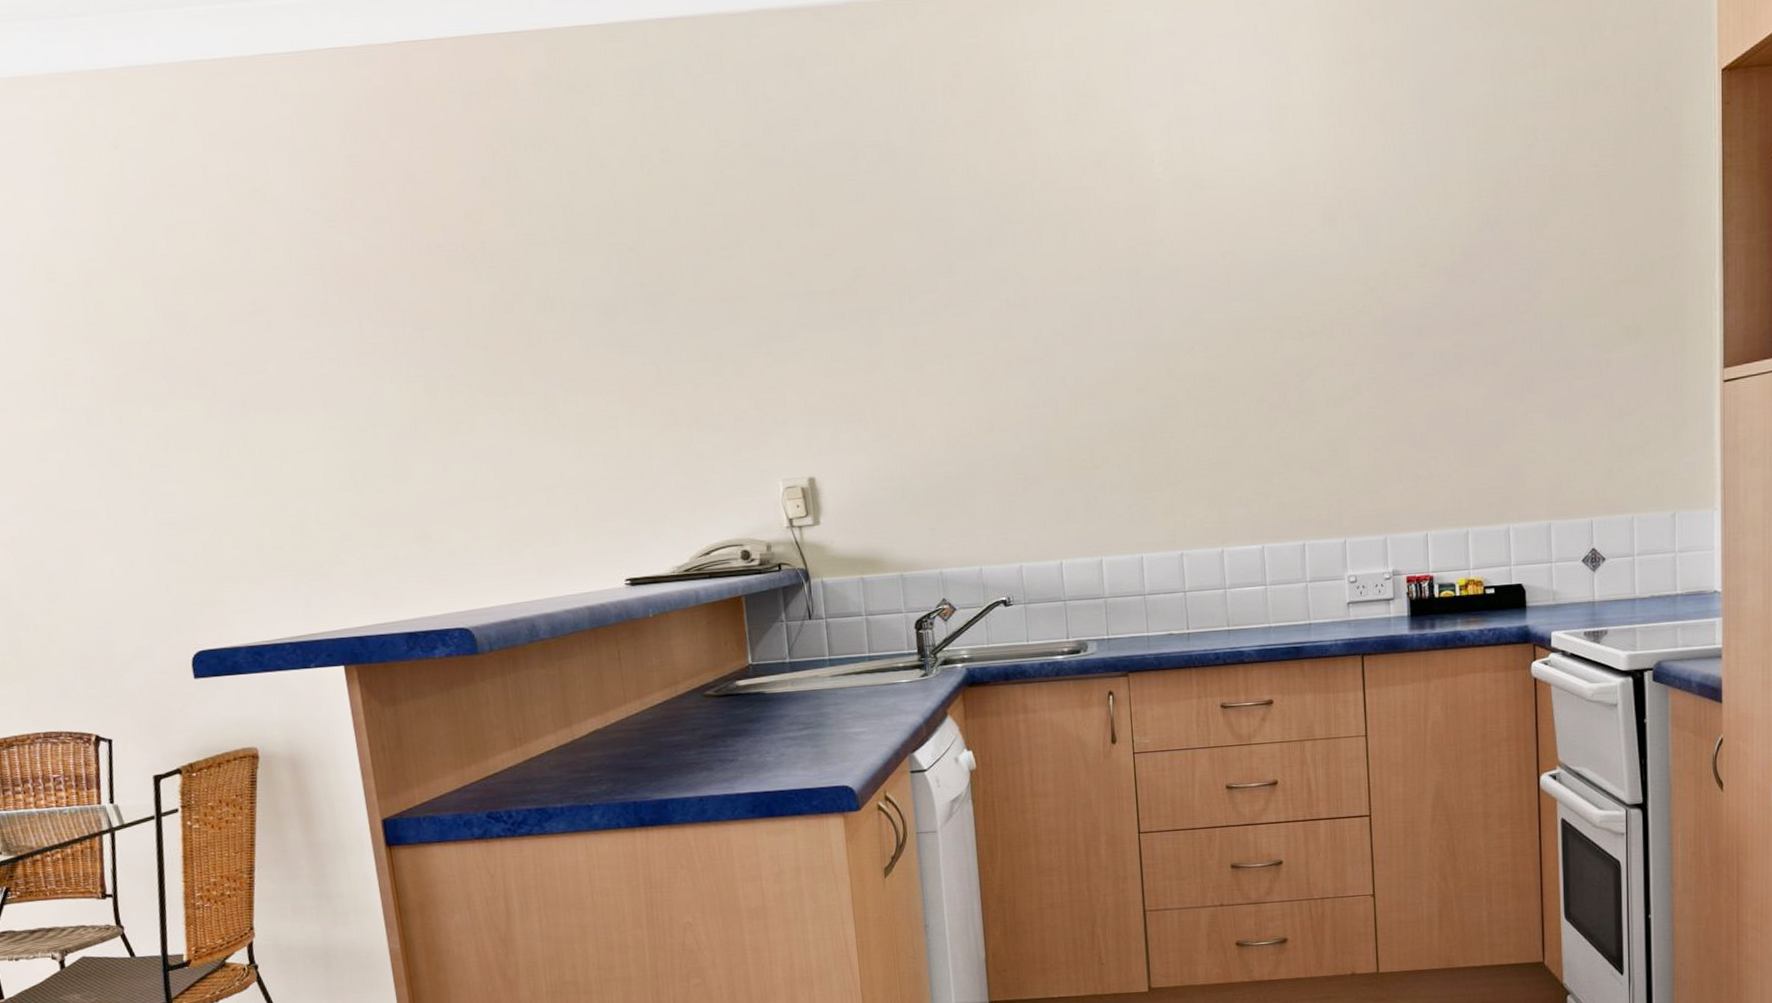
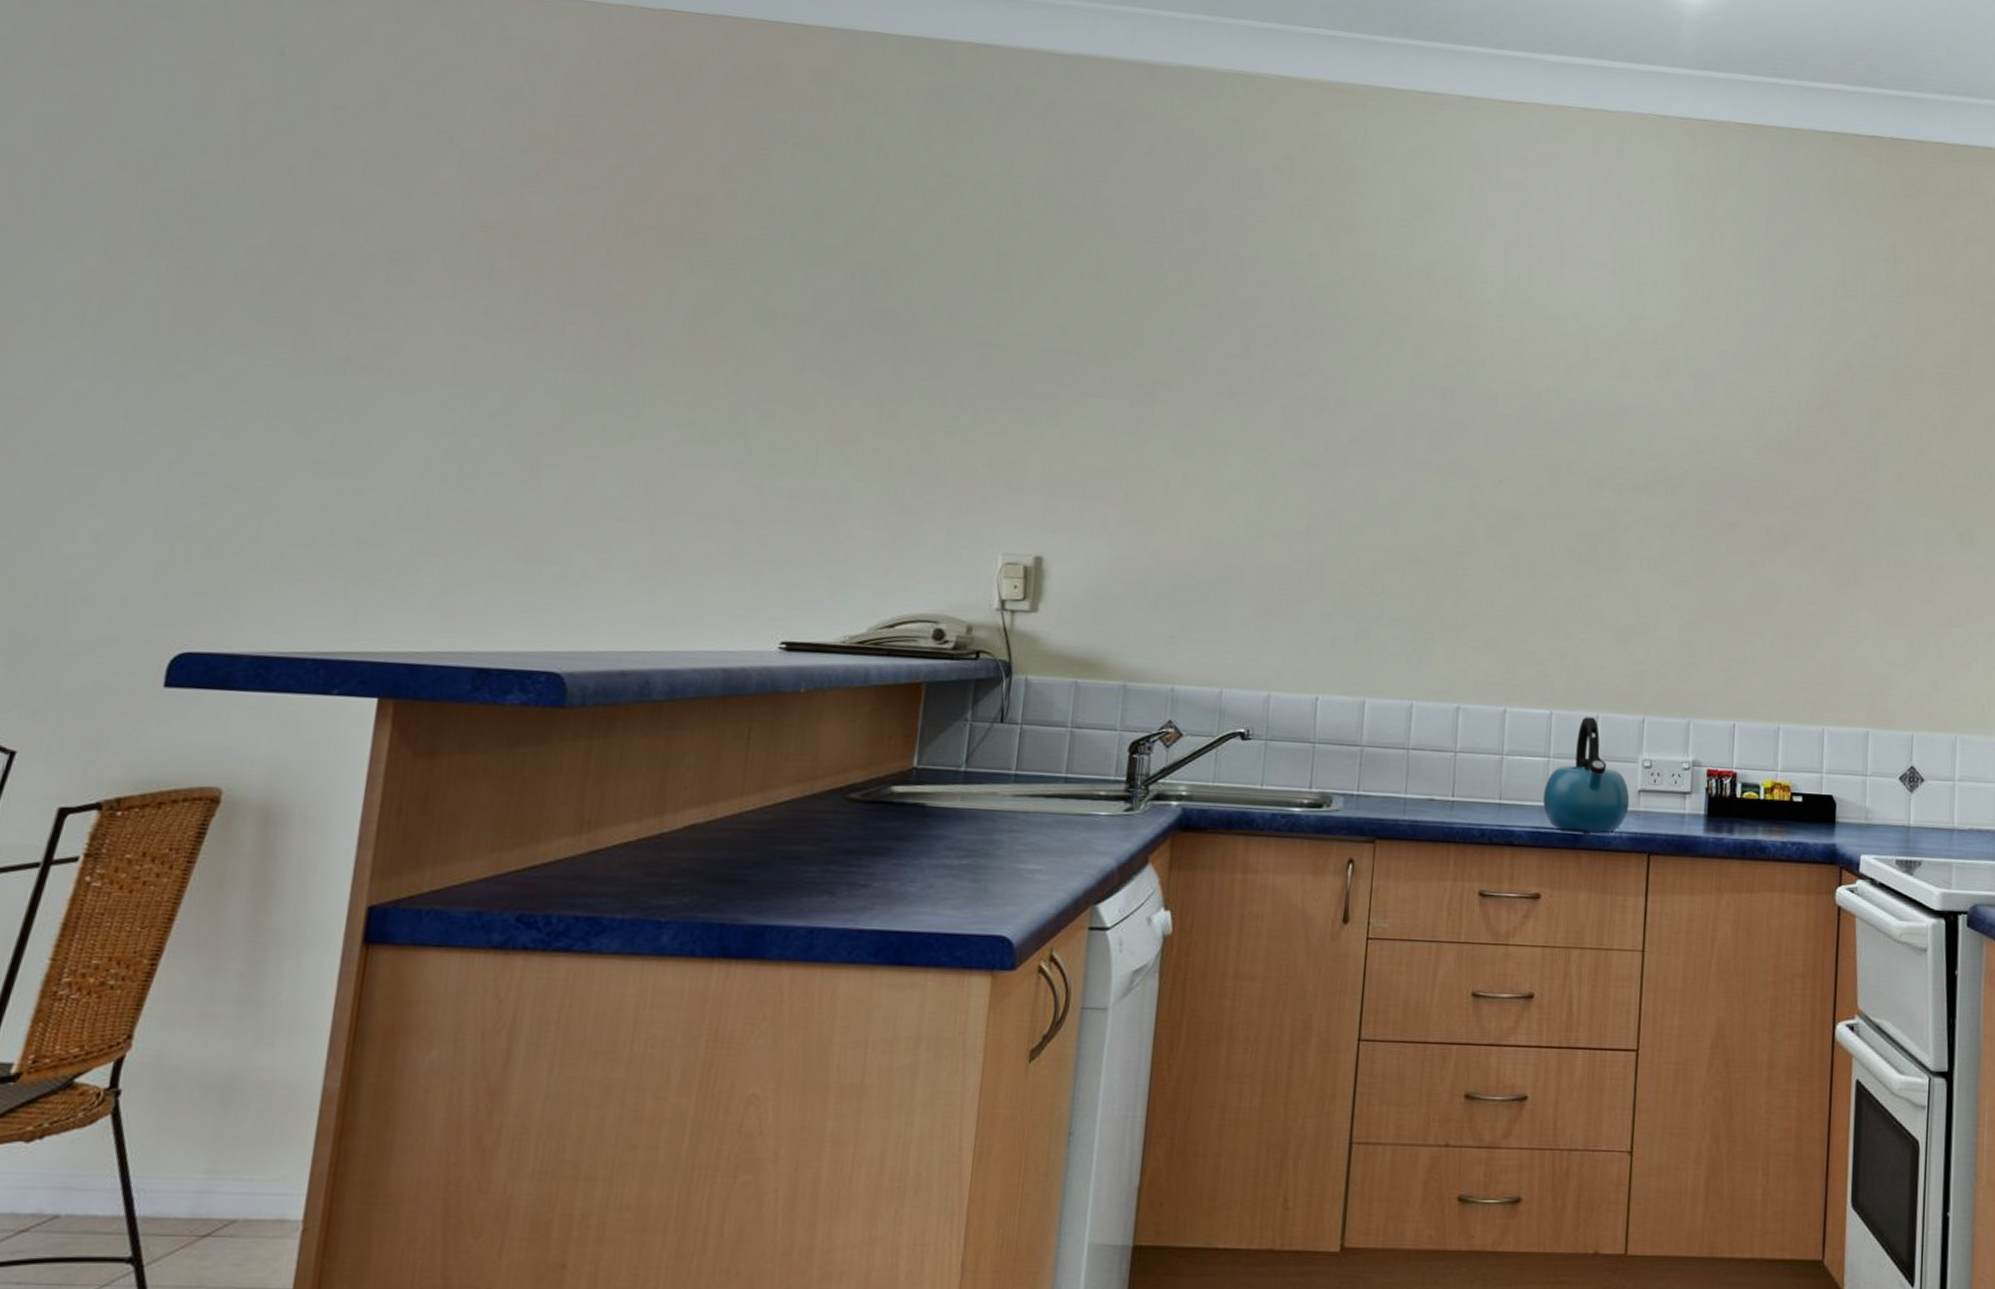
kettle: none [1264,546,1341,646] -> present [1542,717,1630,834]

